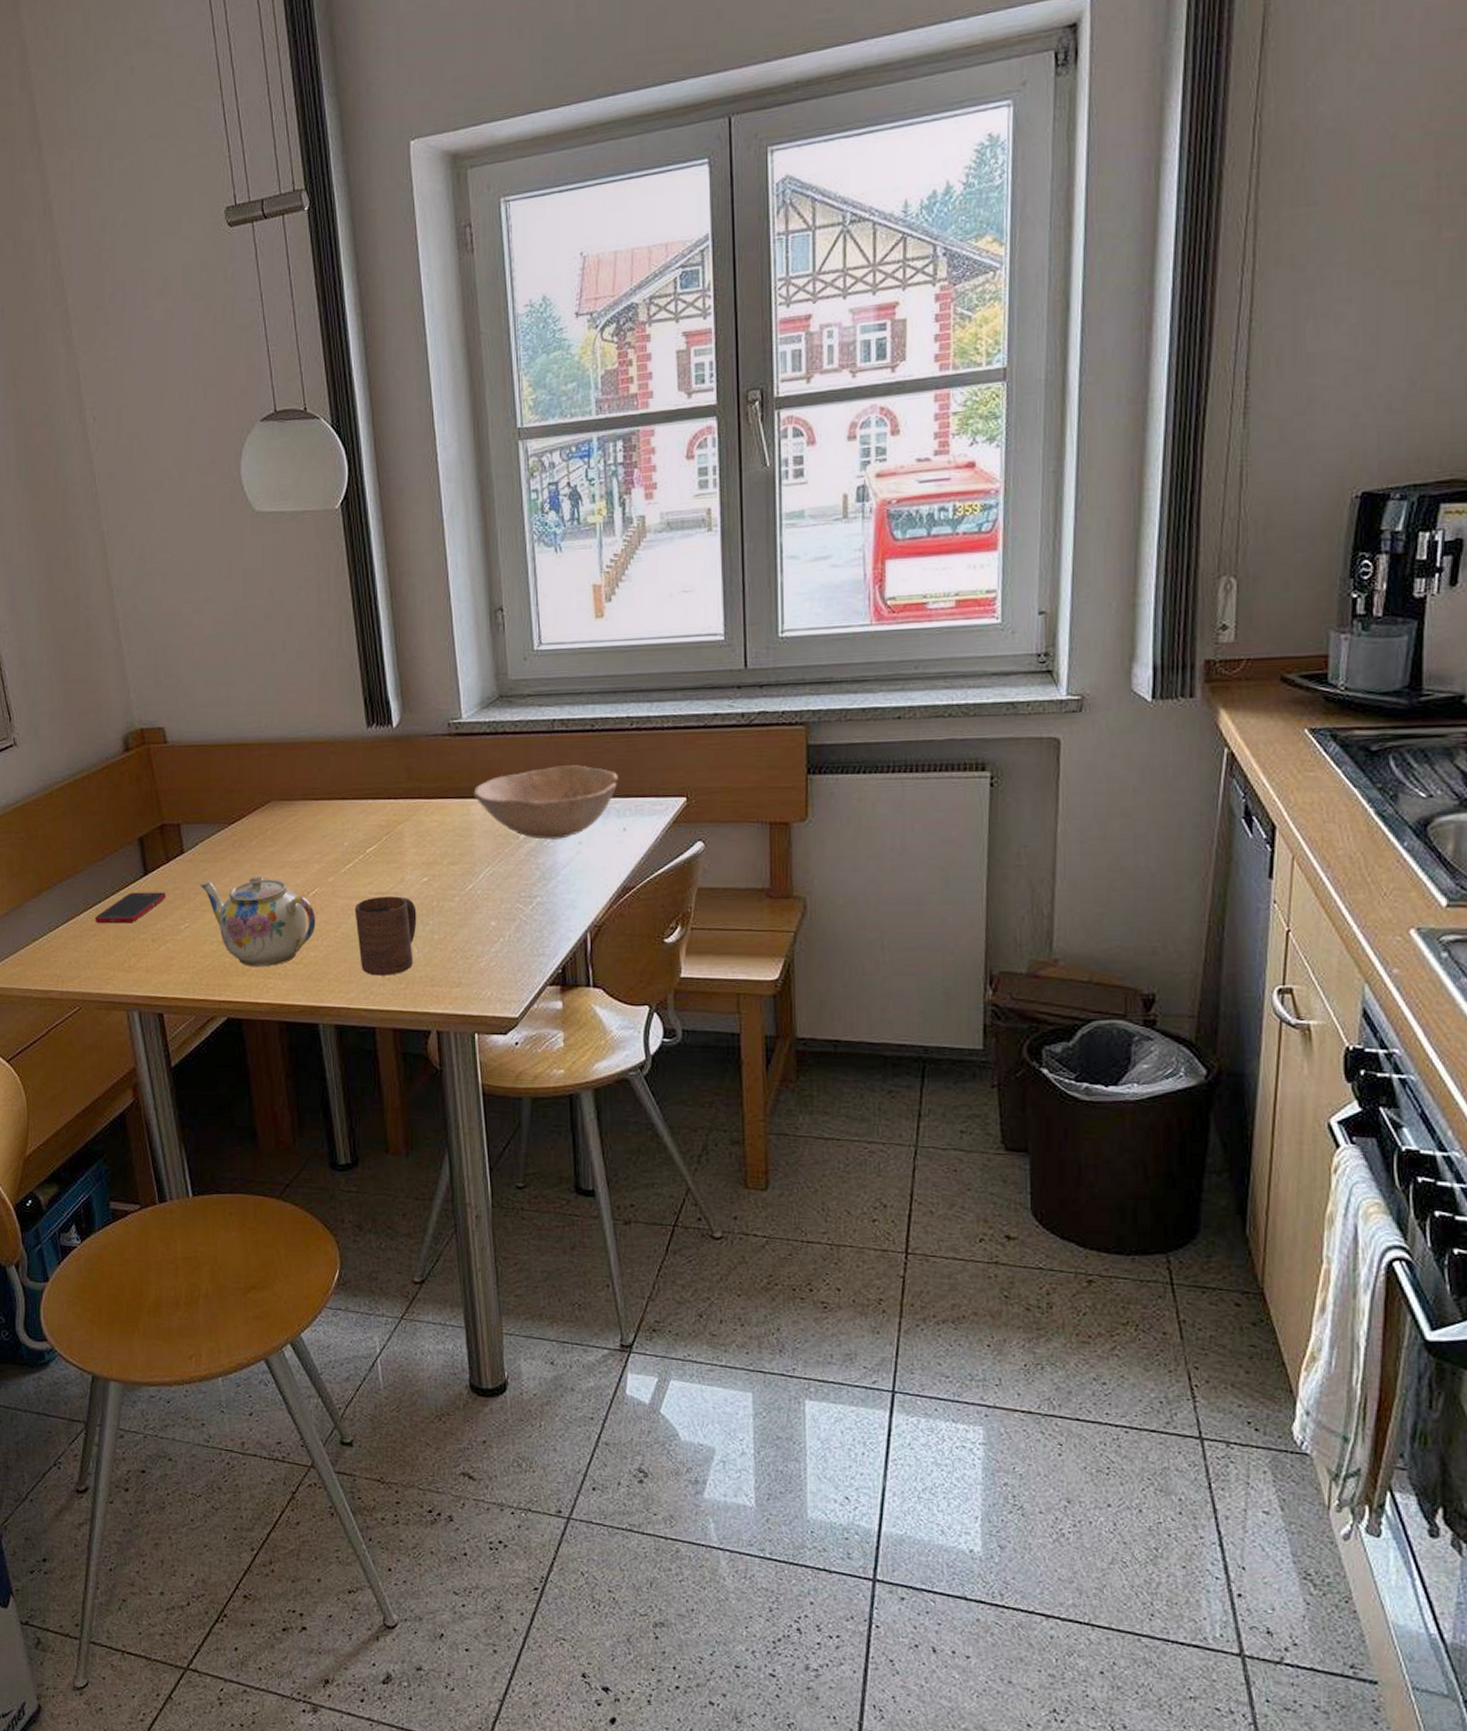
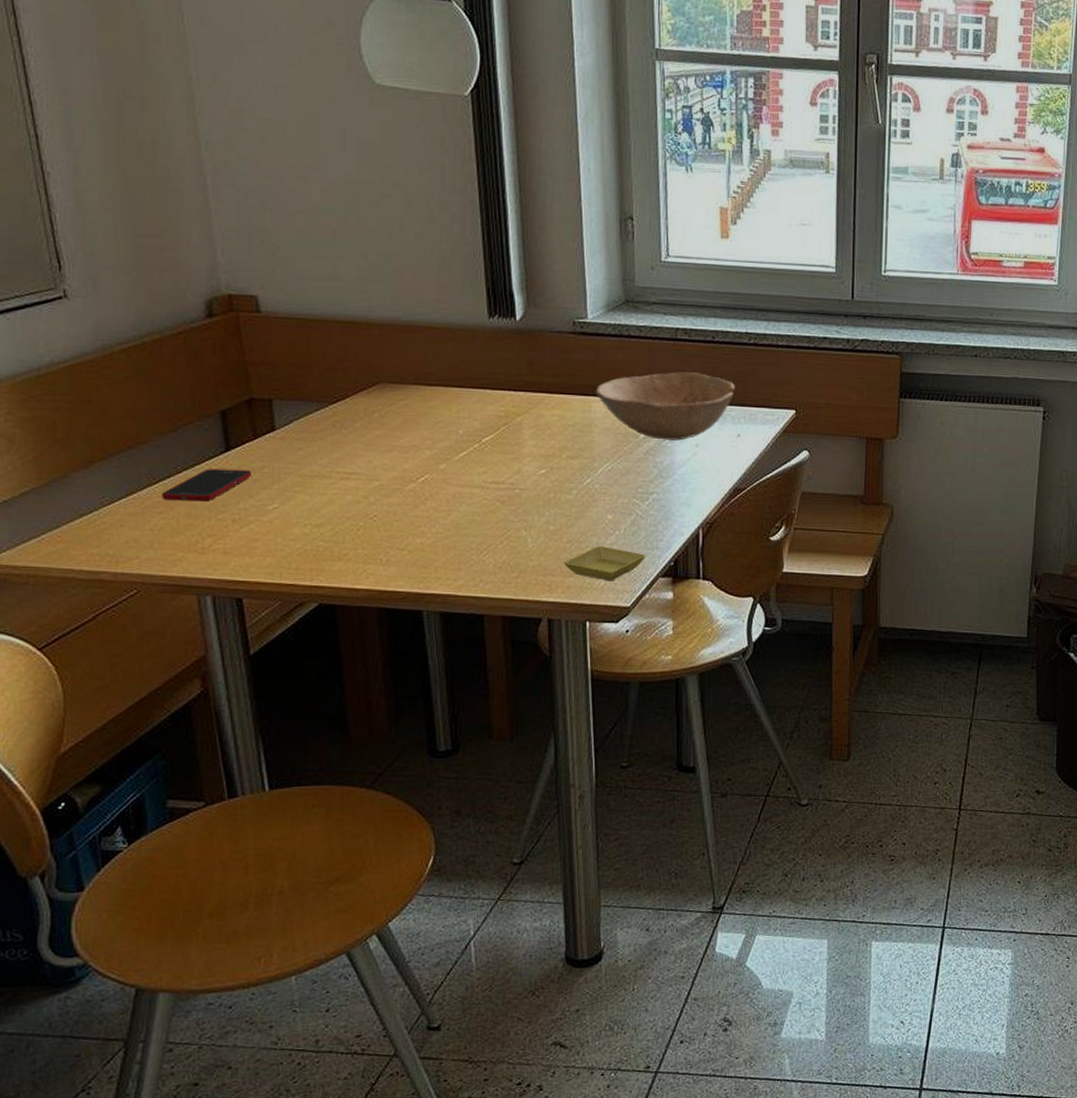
teapot: present [200,877,316,967] -> none [293,459,424,553]
cup: present [354,896,417,976] -> none [467,486,533,564]
saucer: none [449,954,532,991] -> present [563,546,646,581]

